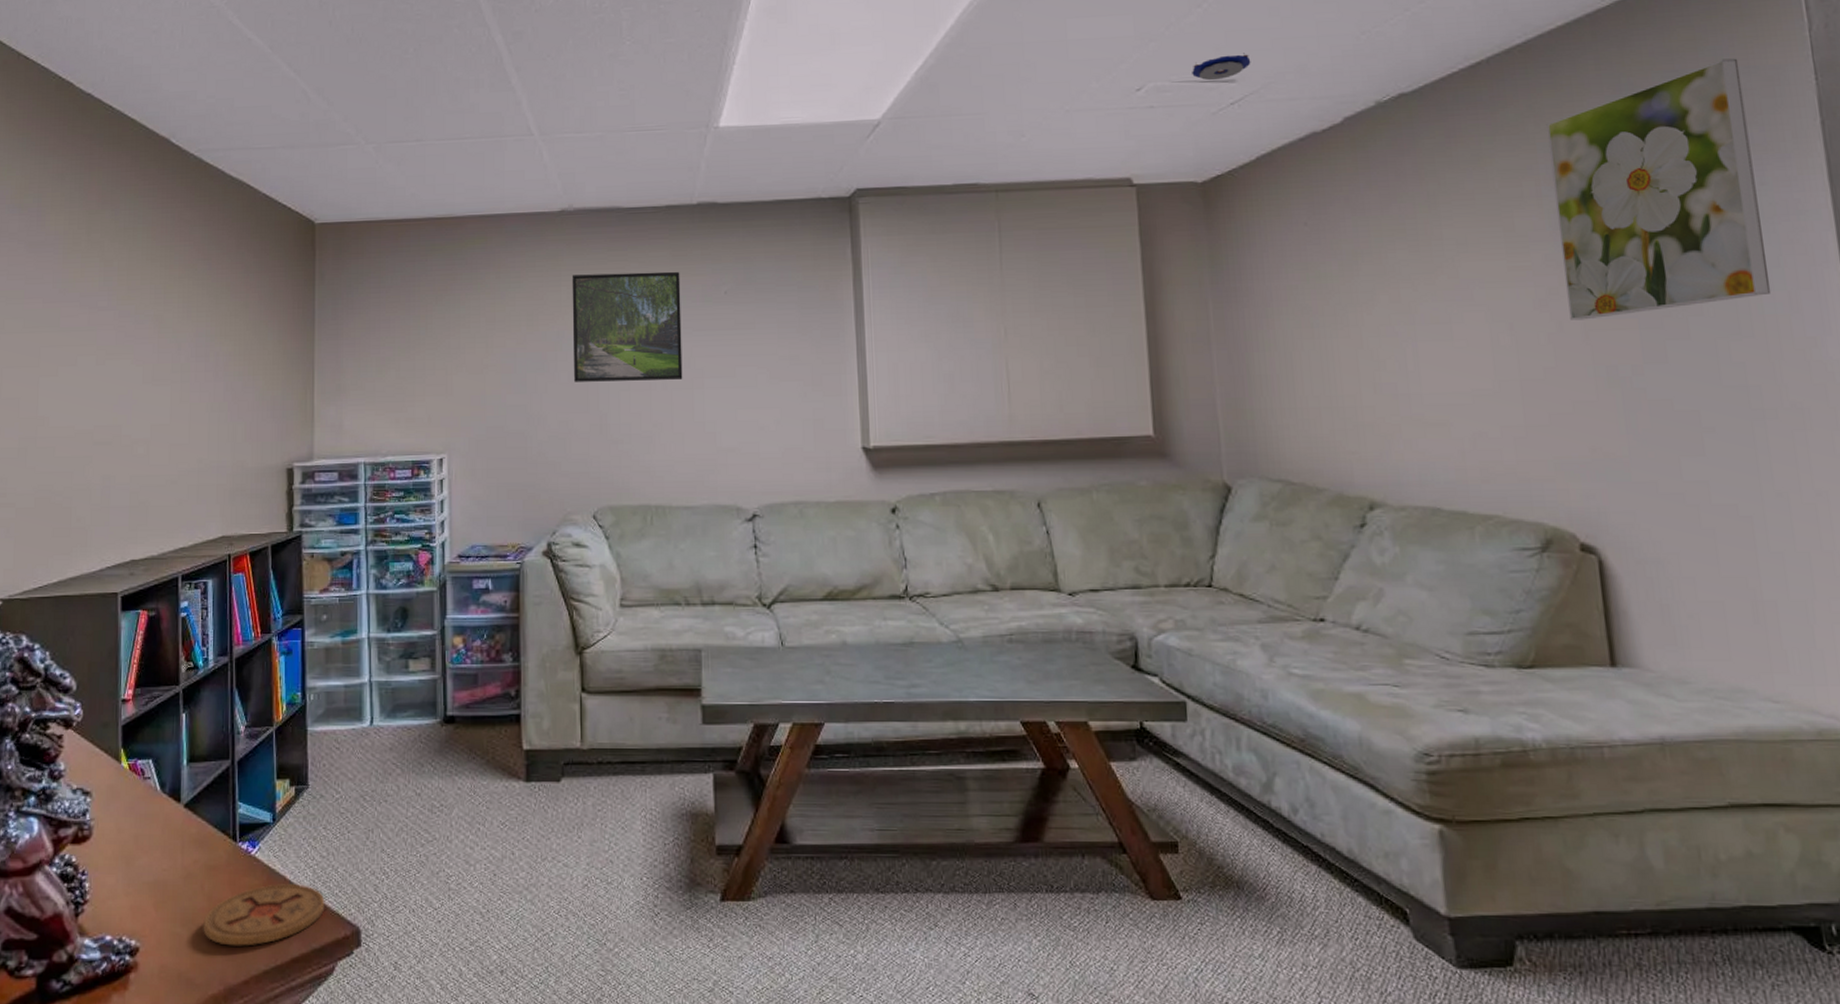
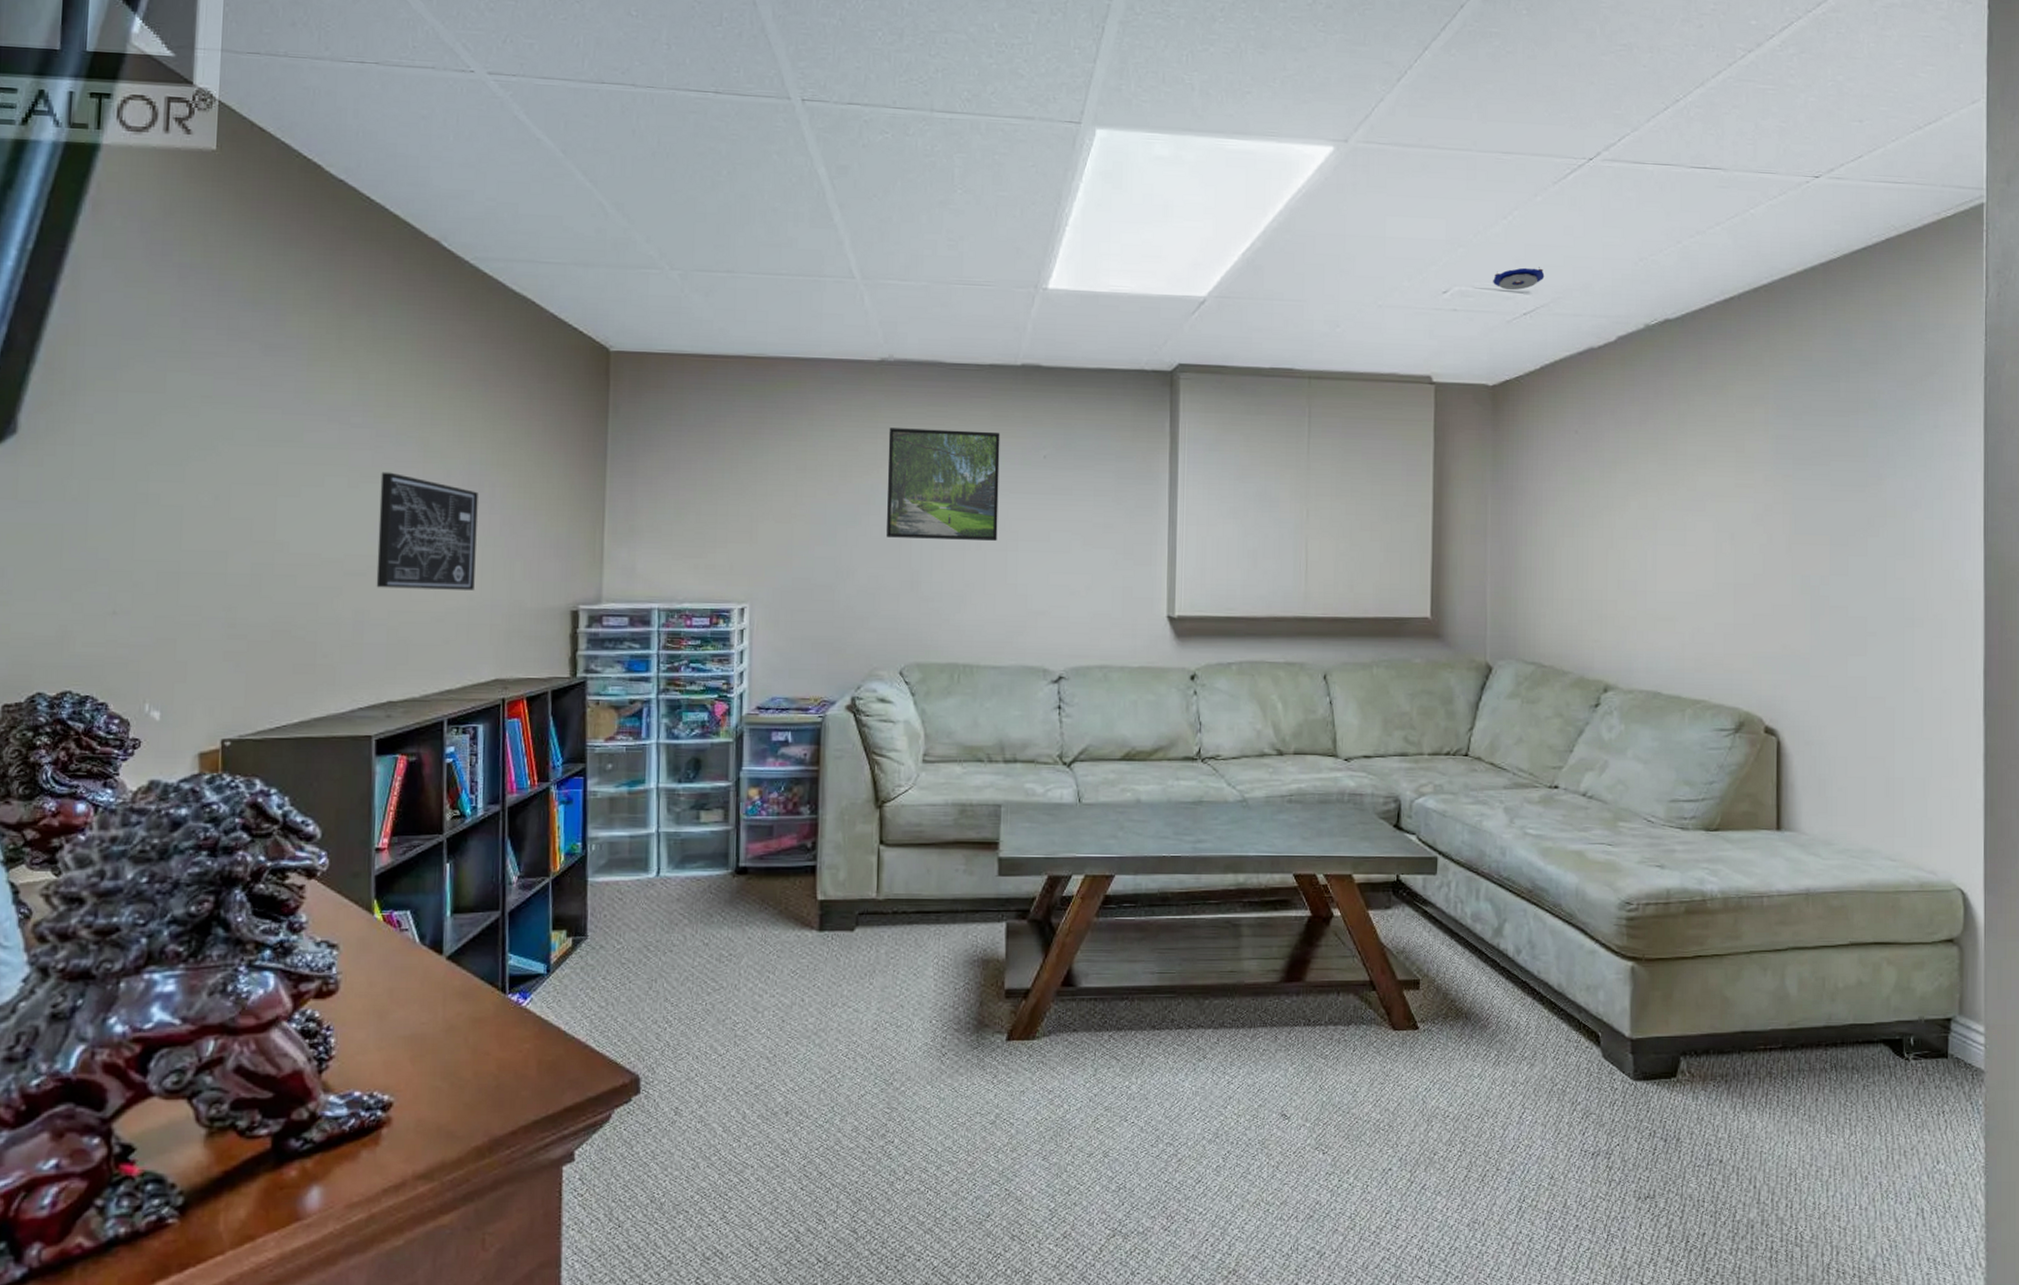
wall art: none [120,348,205,455] -> present [376,472,478,590]
coaster: present [203,883,325,946] -> none [466,1033,603,1098]
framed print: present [1546,58,1771,320] -> none [1778,315,1931,535]

